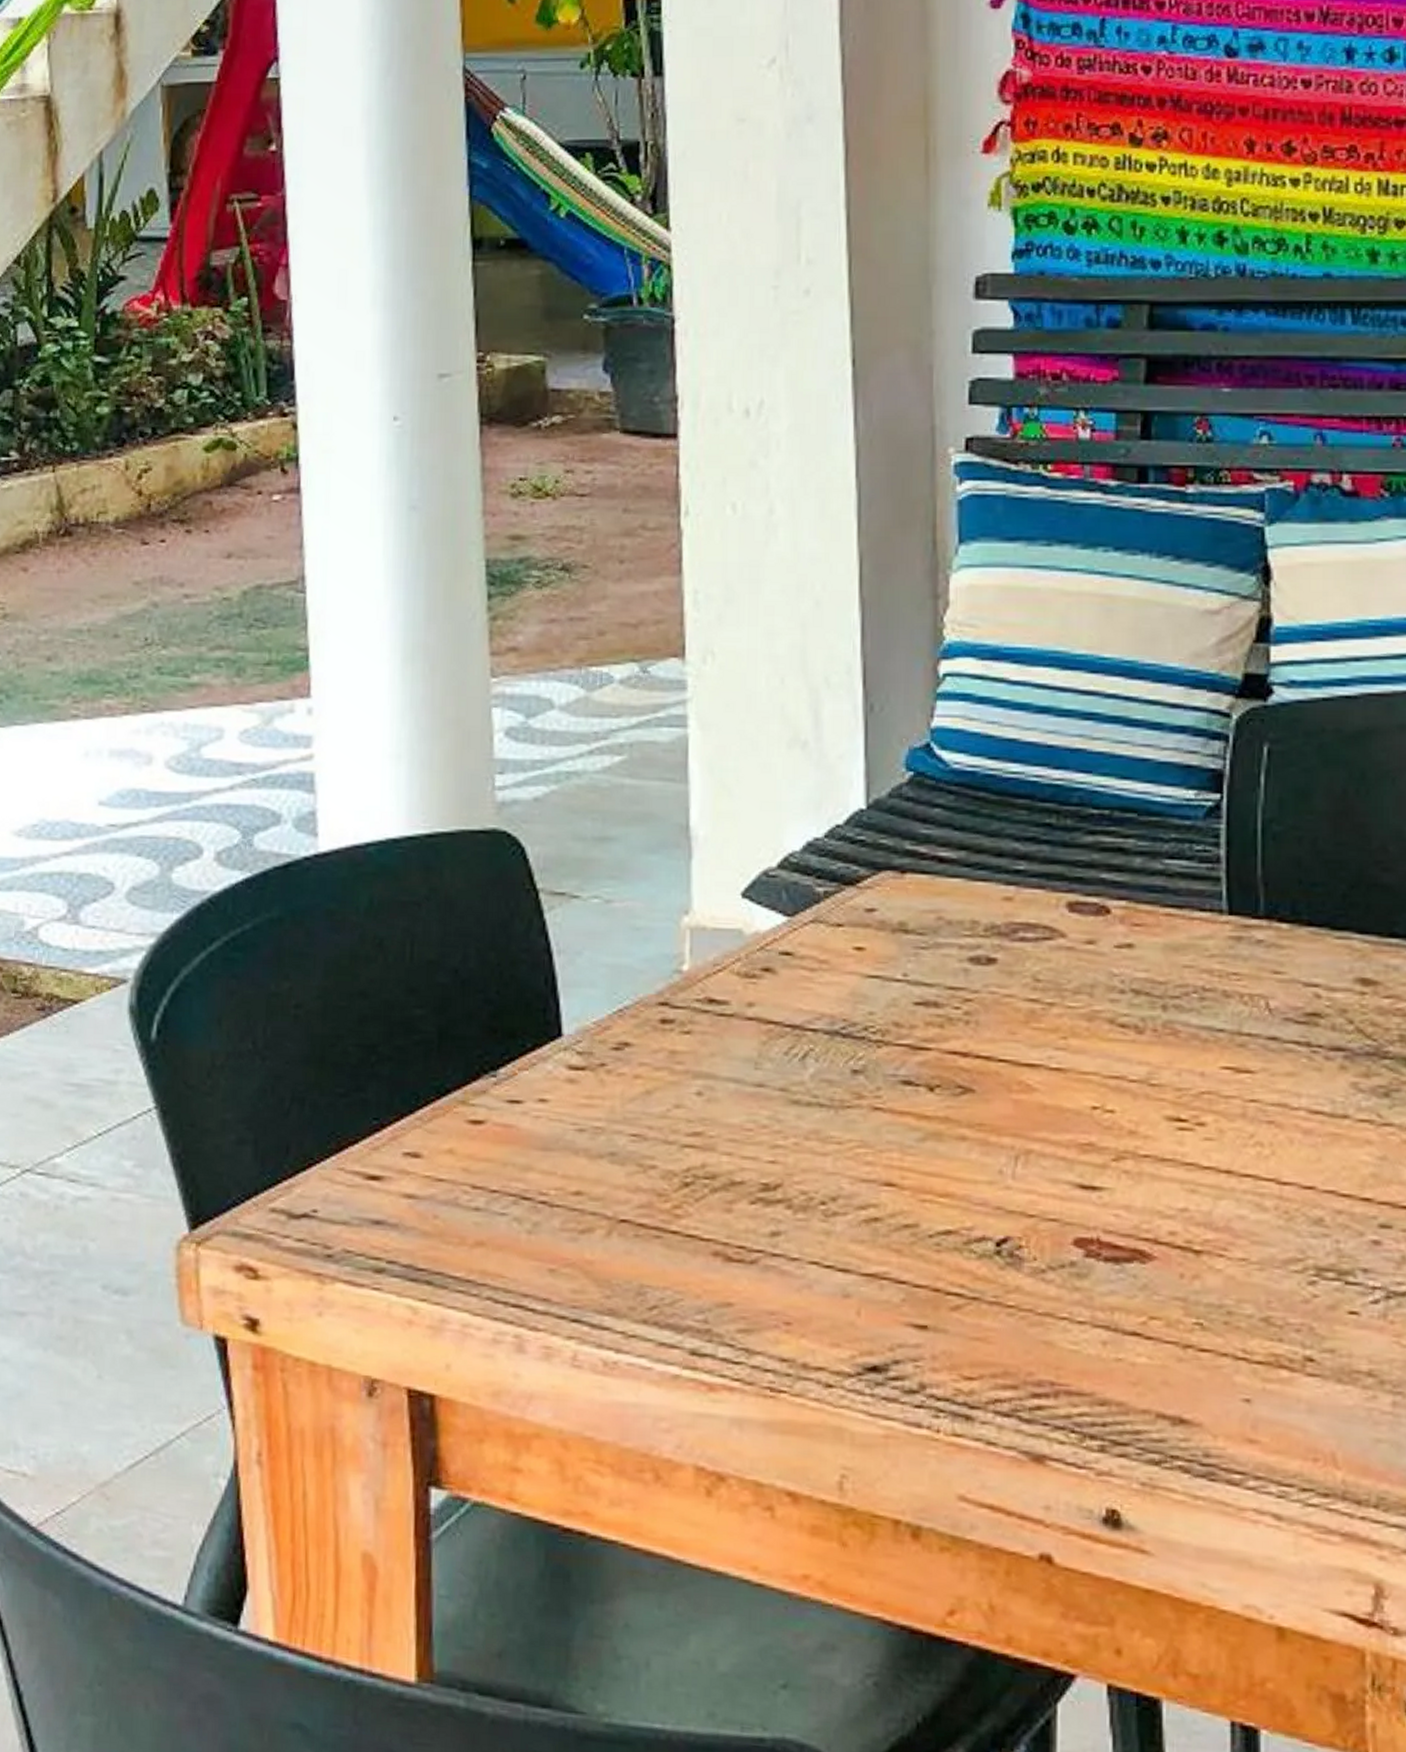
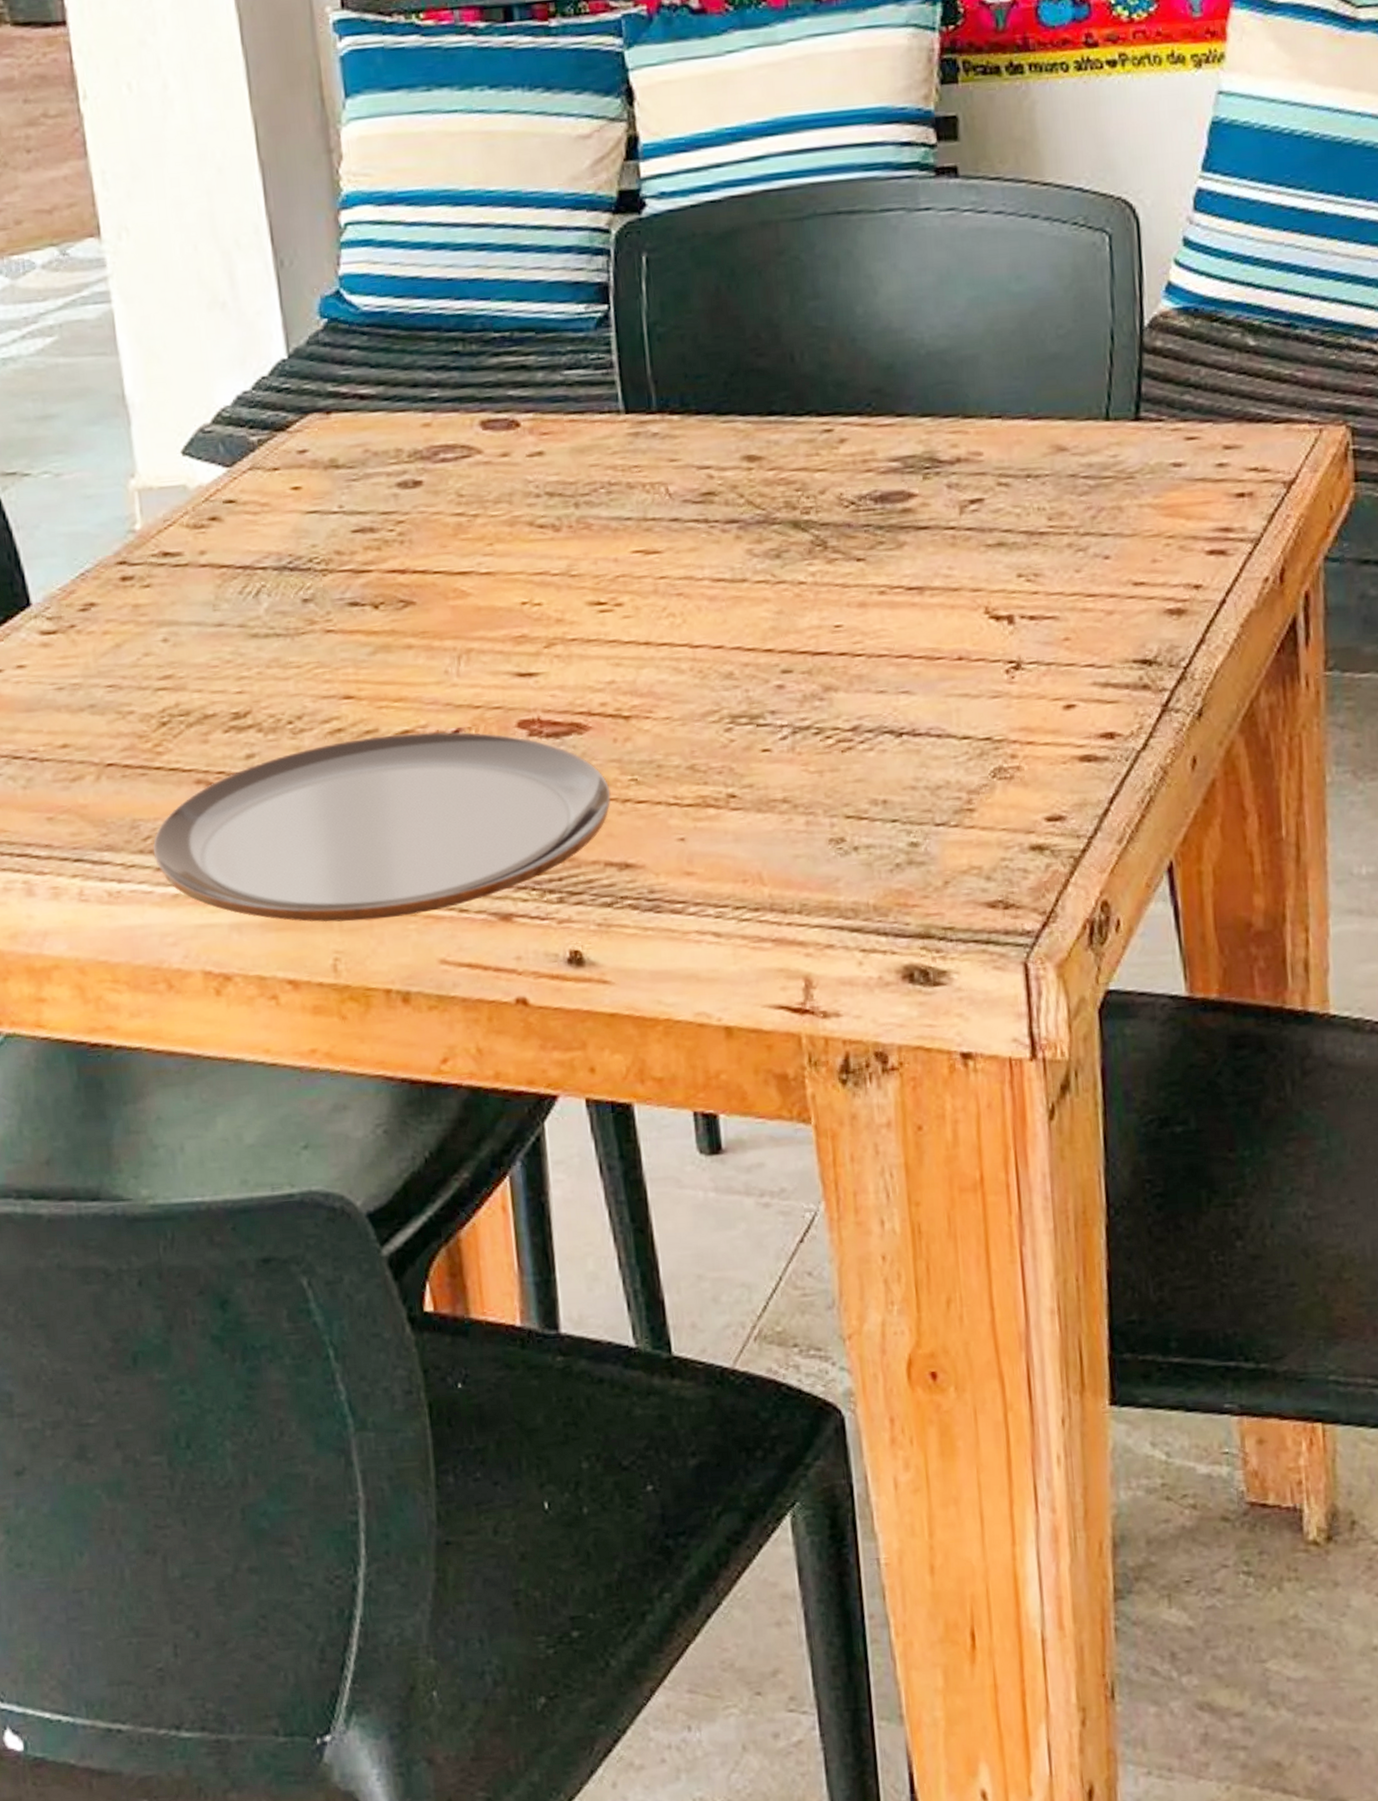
plate: none [657,1232,1171,1439] -> present [153,732,611,923]

